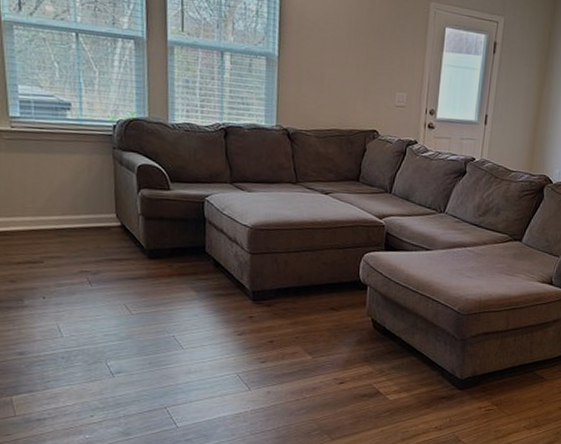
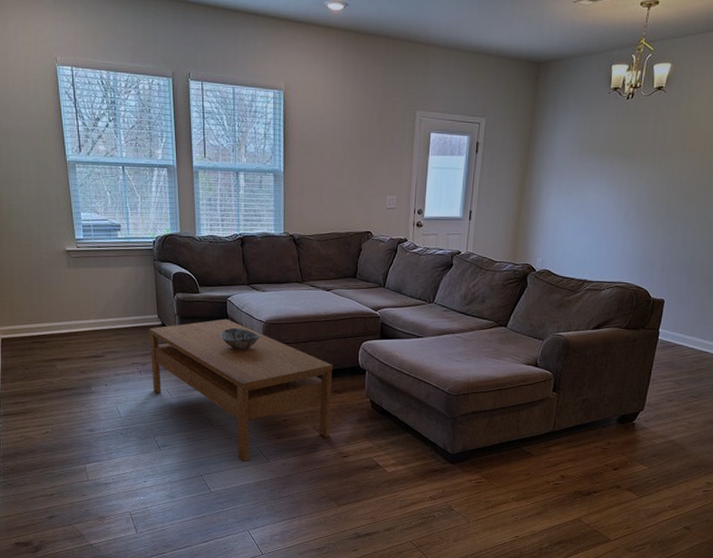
coffee table: none [103,221,330,390] -> present [149,318,333,462]
decorative bowl: none [196,232,244,259] -> present [221,327,260,350]

